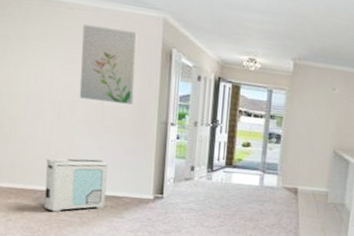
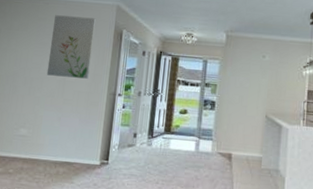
air purifier: present [44,158,107,212] -> none [9,128,64,177]

